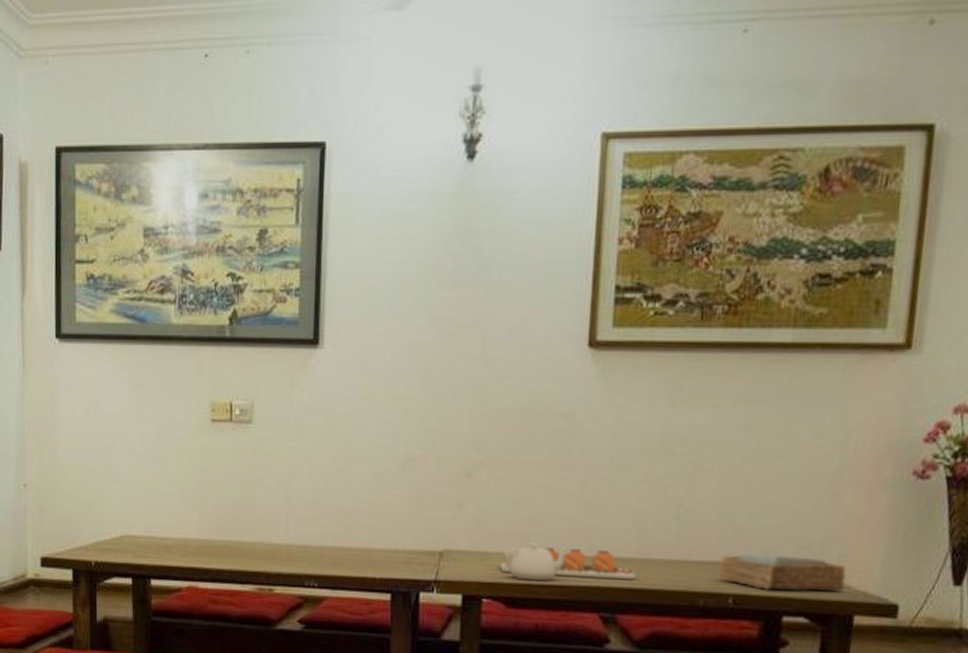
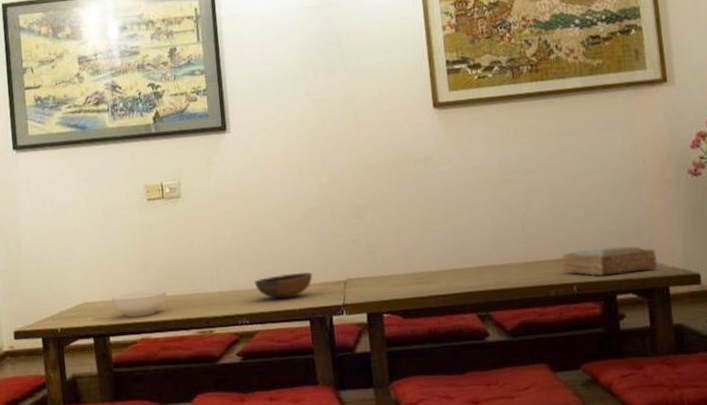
bowl: none [156,529,224,561] -> present [110,288,168,318]
bowl: none [329,533,403,564] -> present [254,272,313,300]
sushi platter: present [500,546,636,581] -> none [393,261,500,291]
teapot: present [503,542,570,582] -> none [395,261,445,295]

